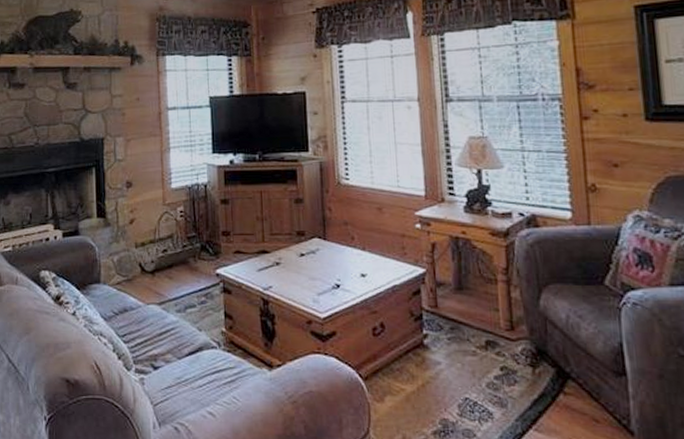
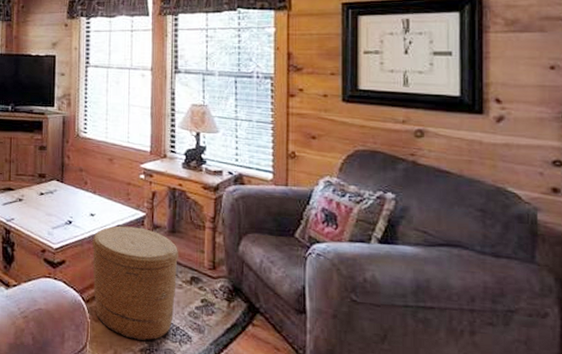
woven basket: none [365,286,470,422] -> present [92,225,179,342]

